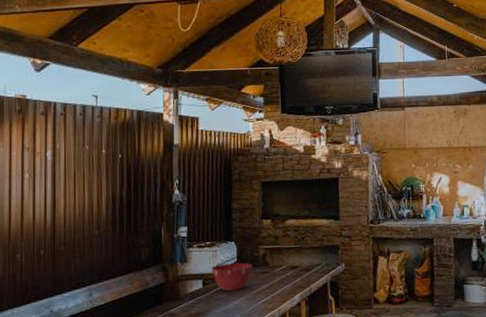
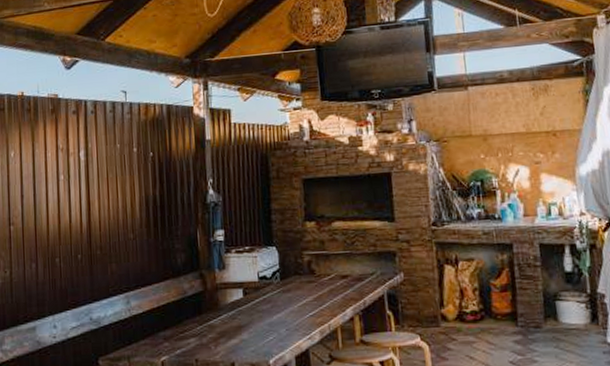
mixing bowl: present [212,262,253,291] -> none [252,270,298,302]

